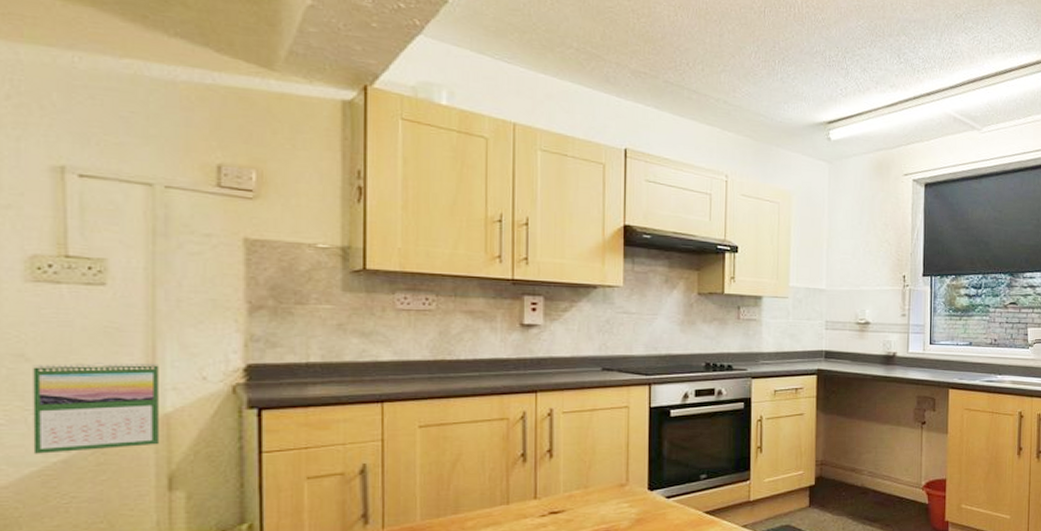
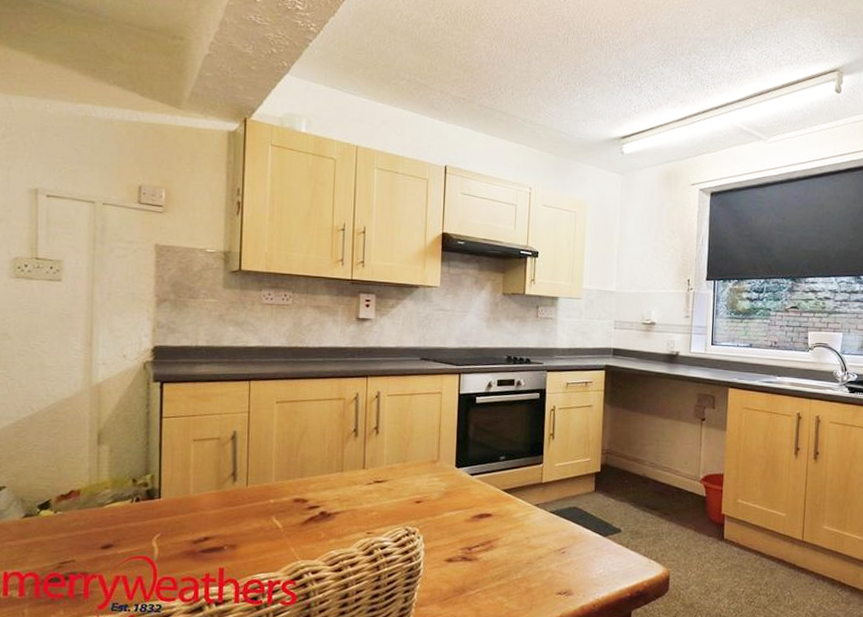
calendar: present [33,363,160,454] -> none [11,341,94,411]

